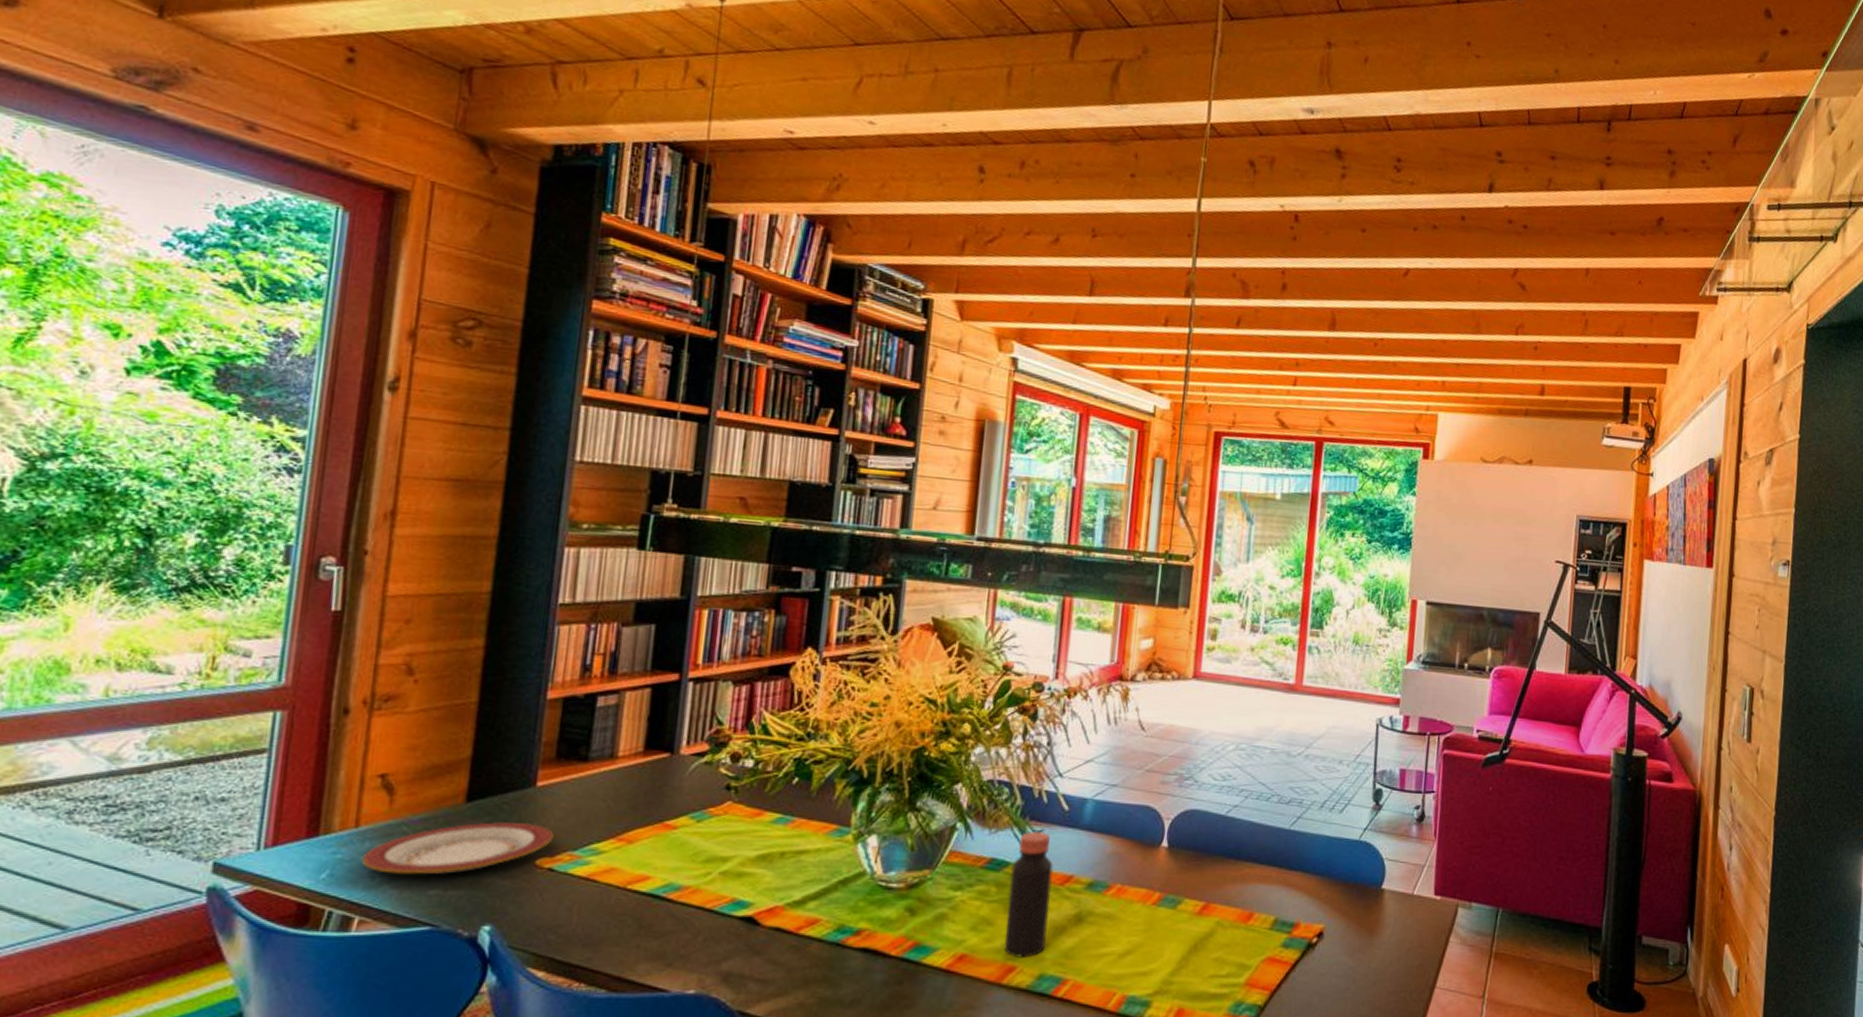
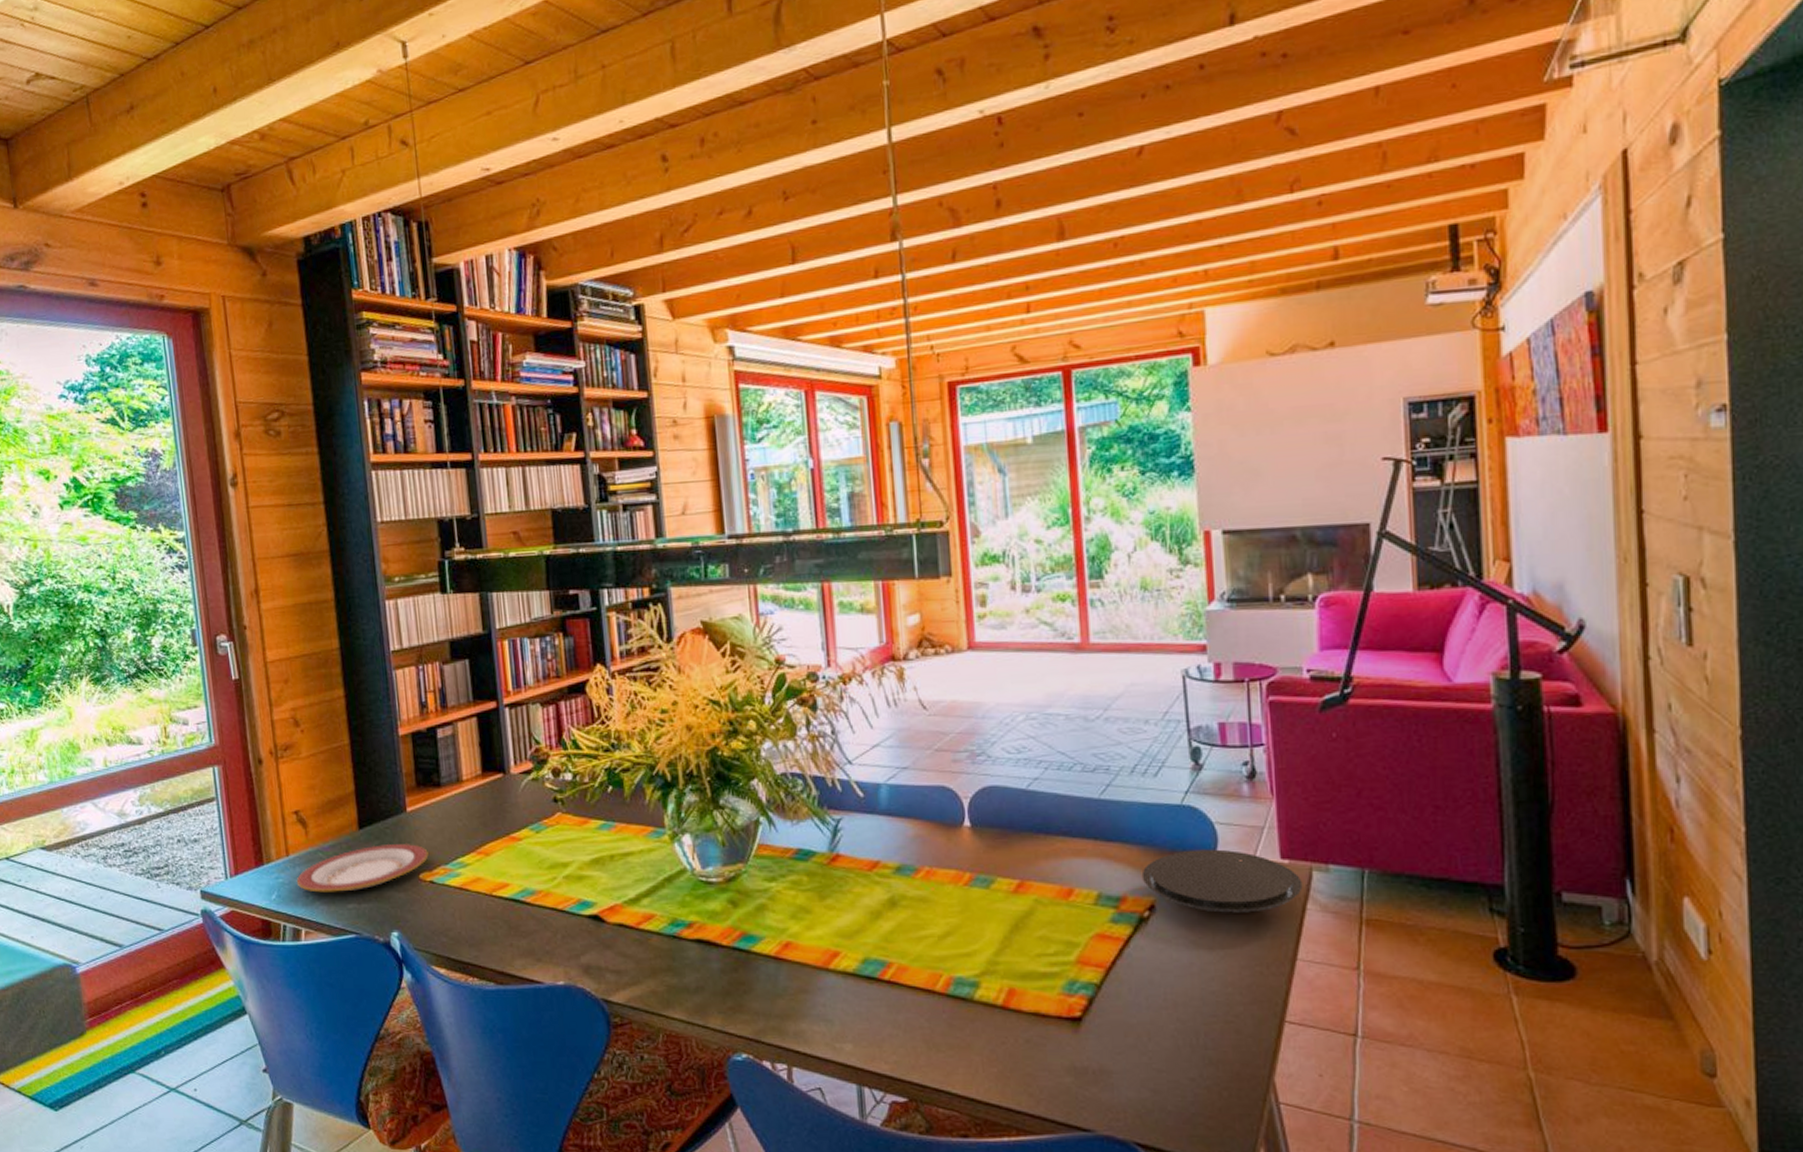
bottle: present [1004,831,1053,958] -> none [818,820,864,943]
plate: none [1315,882,1449,943] -> present [1141,849,1303,913]

